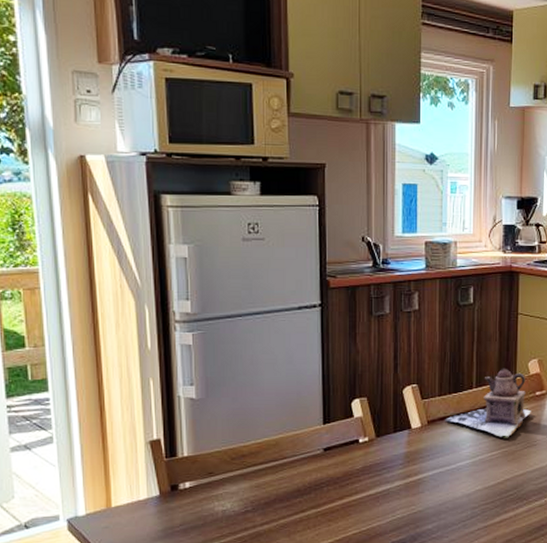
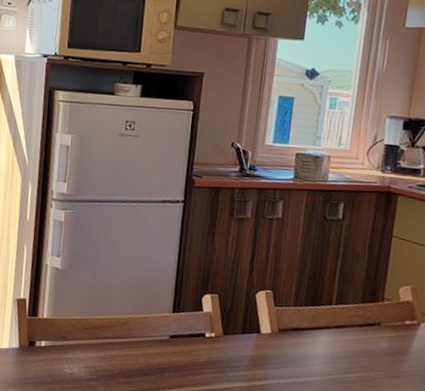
teapot: present [445,368,531,438] -> none [297,289,398,363]

